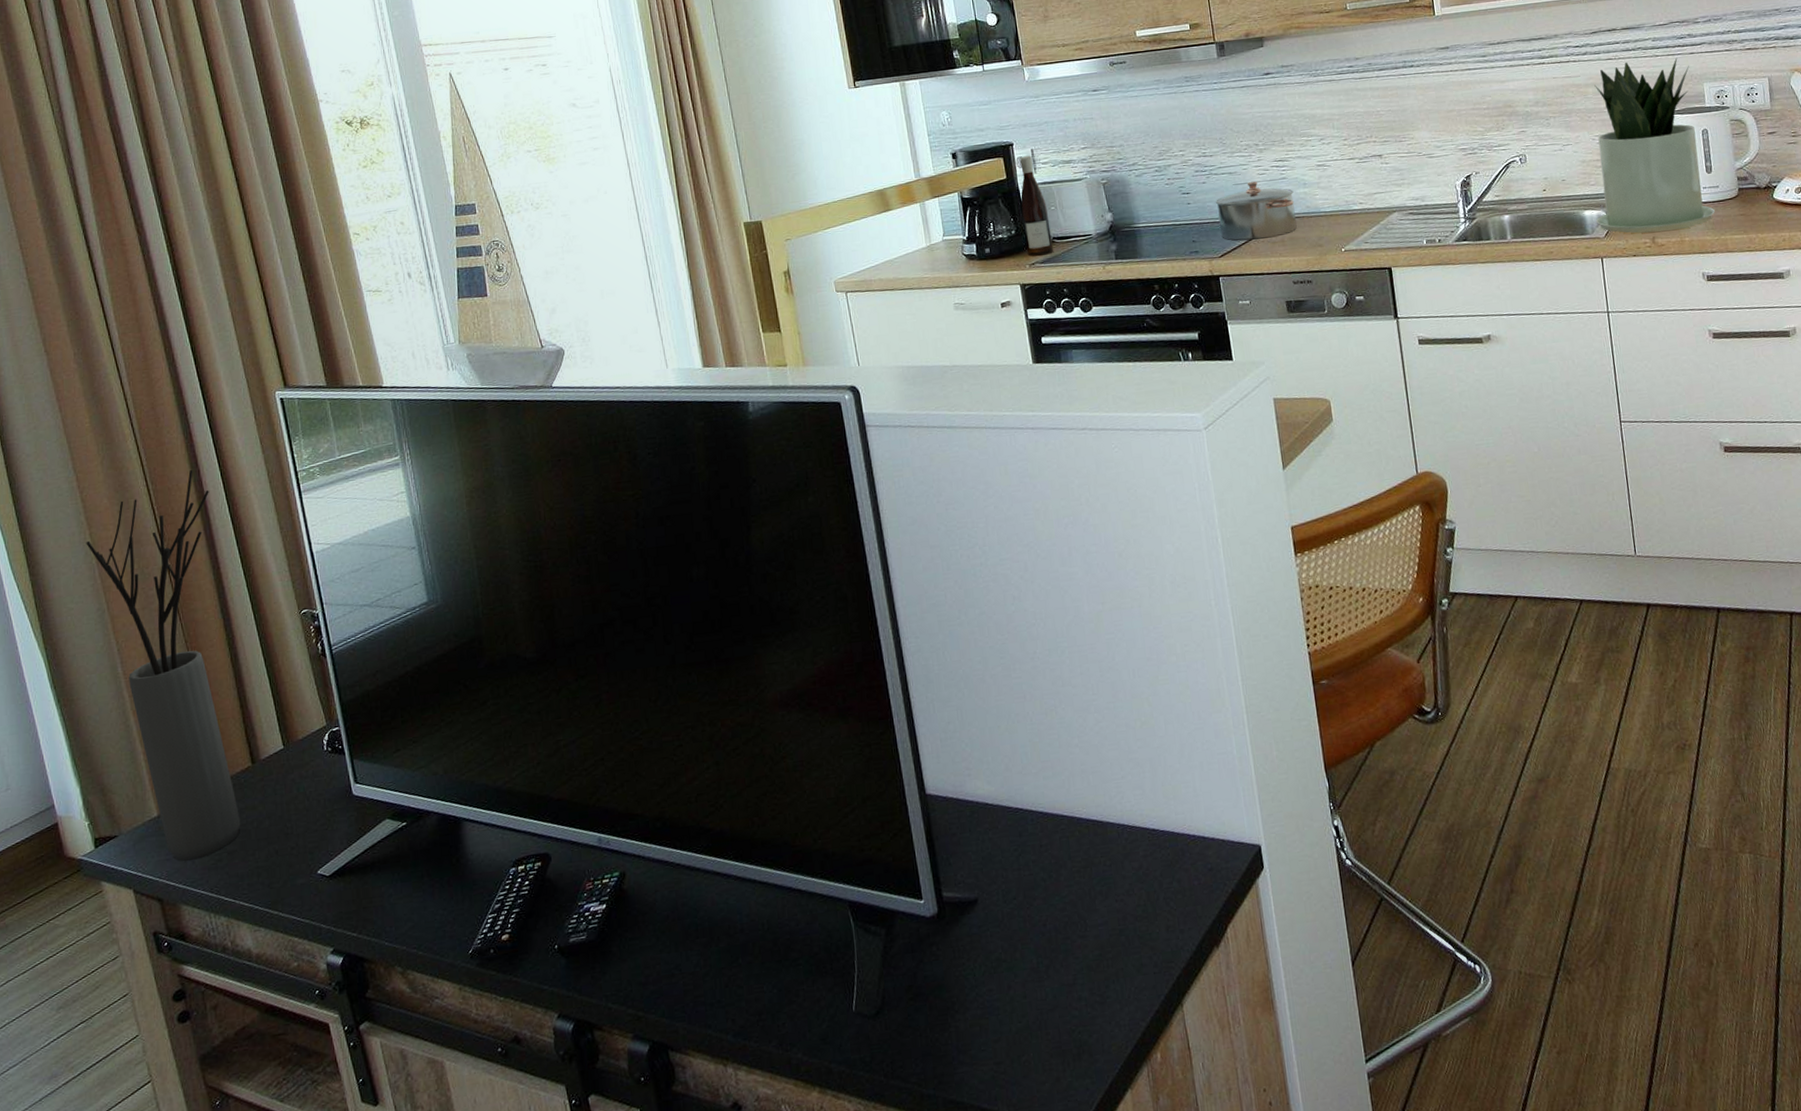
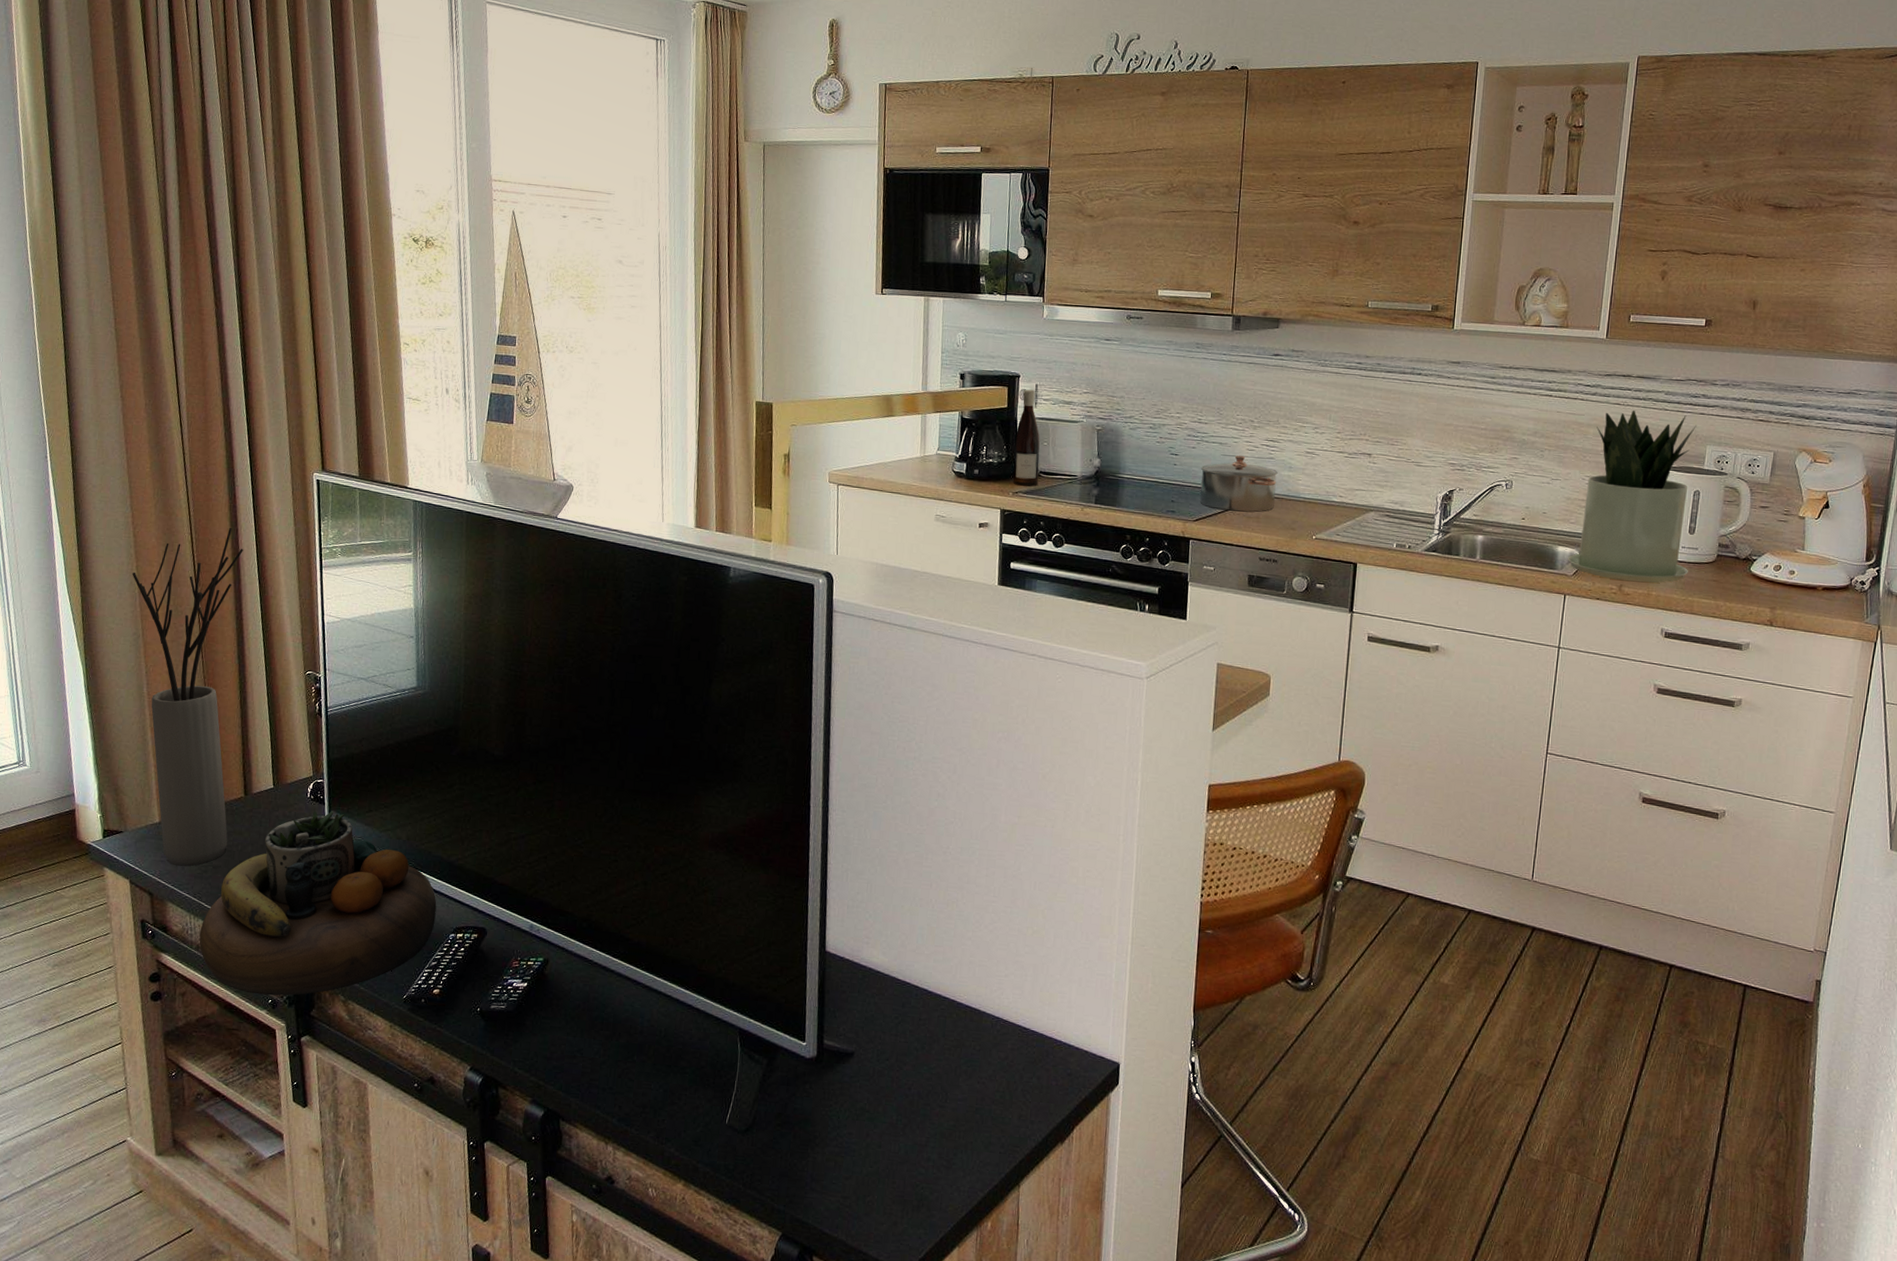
decorative bowl: none [224,760,491,989] -> present [199,810,437,996]

